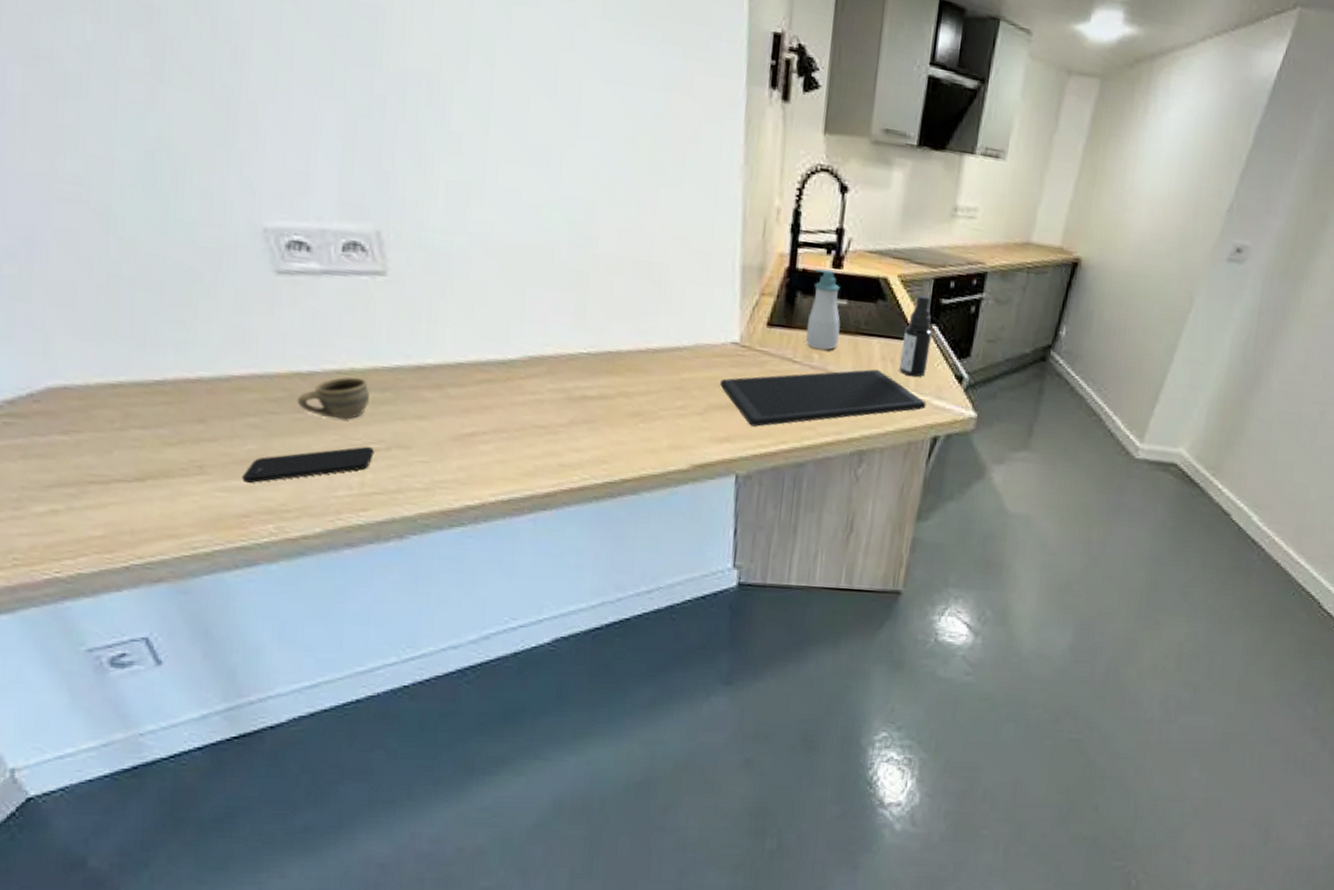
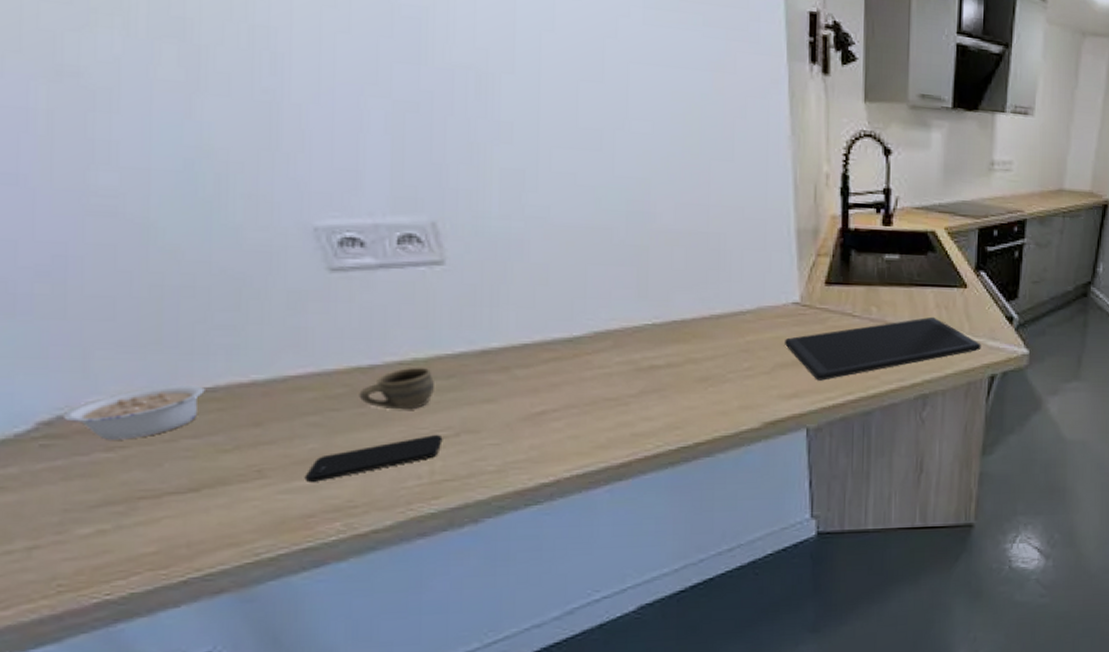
legume: none [24,375,154,425] -> present [62,385,205,440]
soap bottle: present [806,269,841,350] -> none [862,227,896,303]
spray bottle: present [899,294,932,378] -> none [953,244,981,322]

